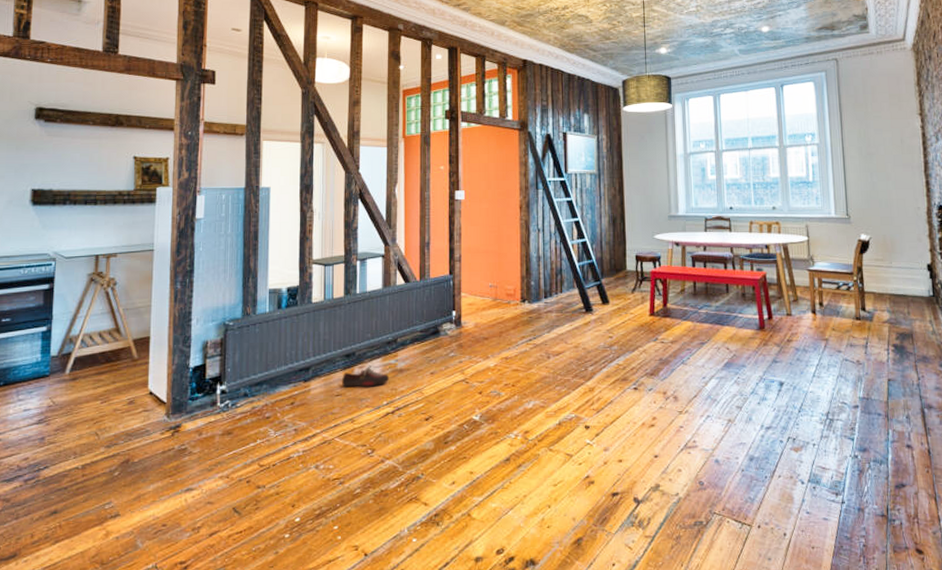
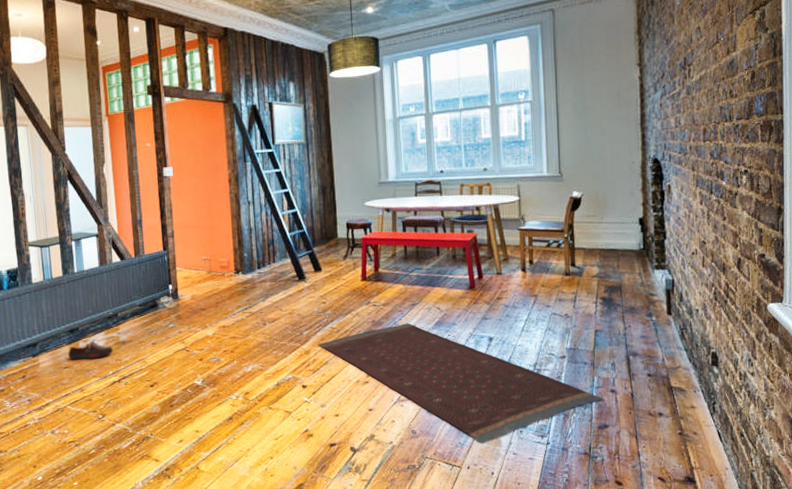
area rug: none [602,362,899,500] -> present [317,322,603,444]

